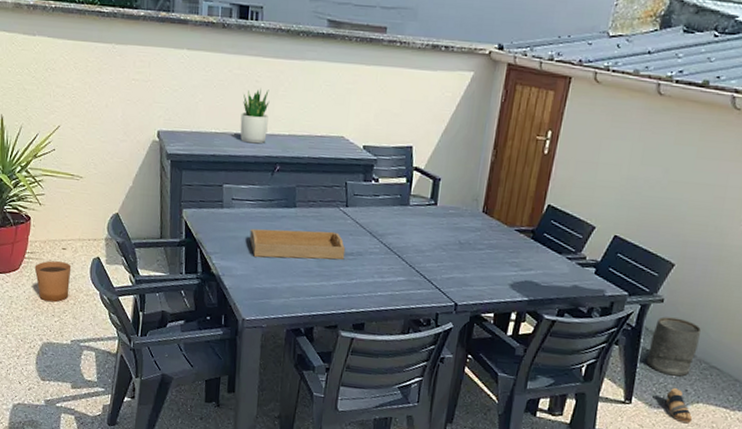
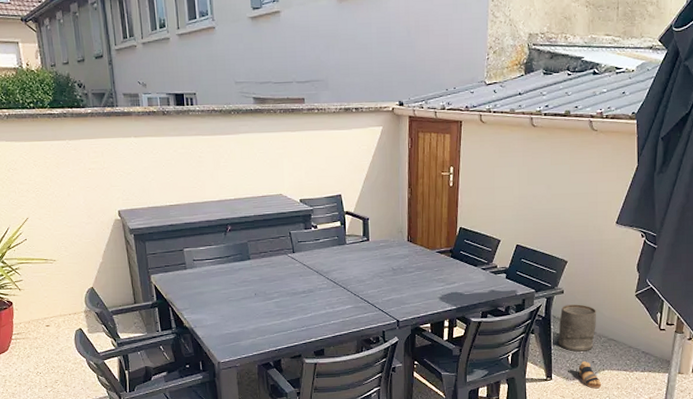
planter: present [34,261,72,302] -> none [22,338,58,375]
planter: present [240,89,270,144] -> none [190,163,216,211]
serving tray: present [249,228,346,260] -> none [213,275,299,307]

